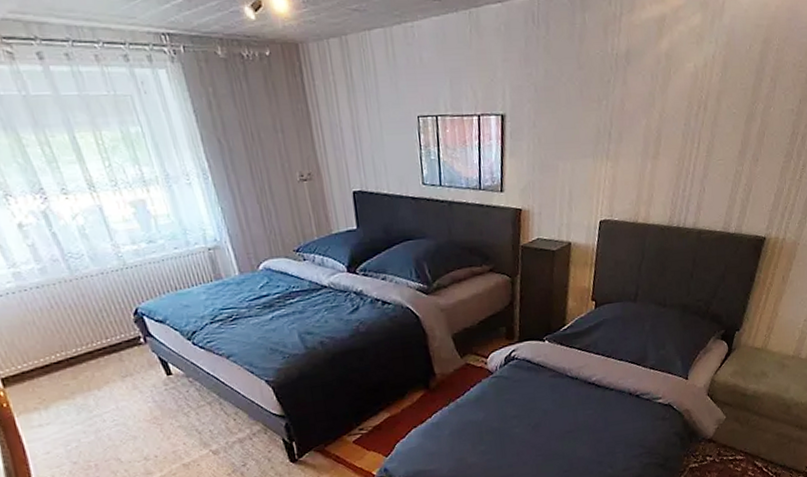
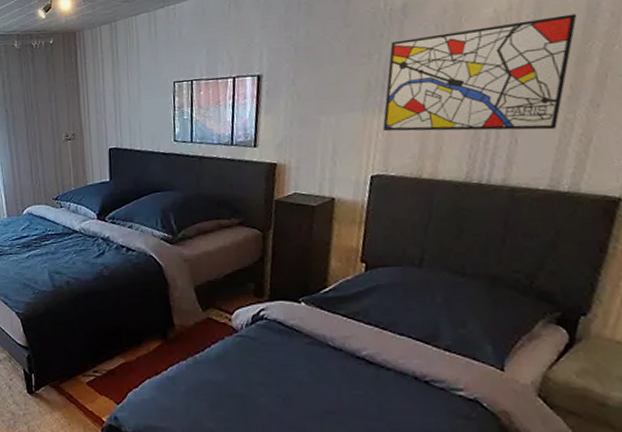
wall art: none [609,76,750,180] -> present [382,13,578,132]

